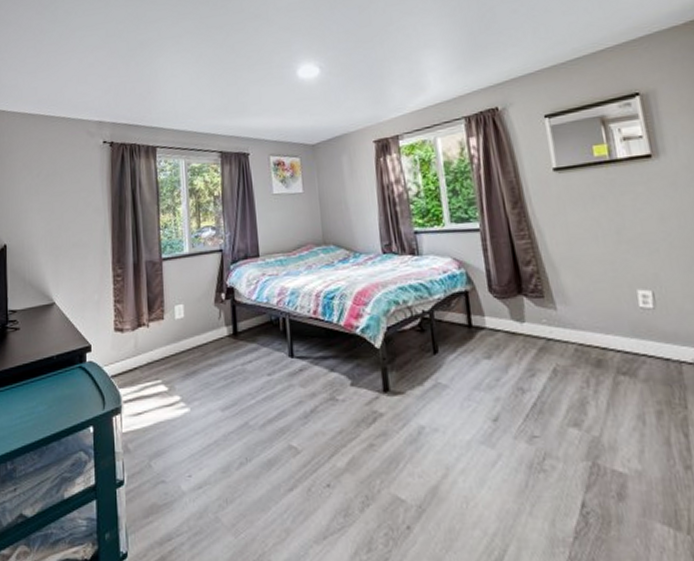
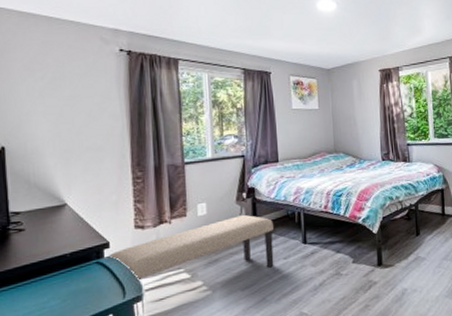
bench: none [88,320,257,392] -> present [106,215,274,282]

